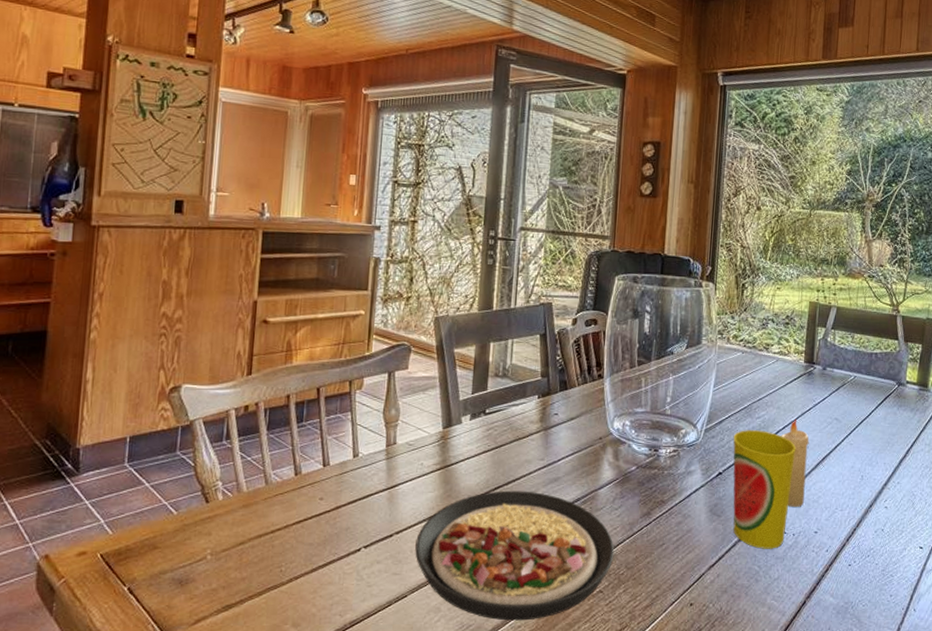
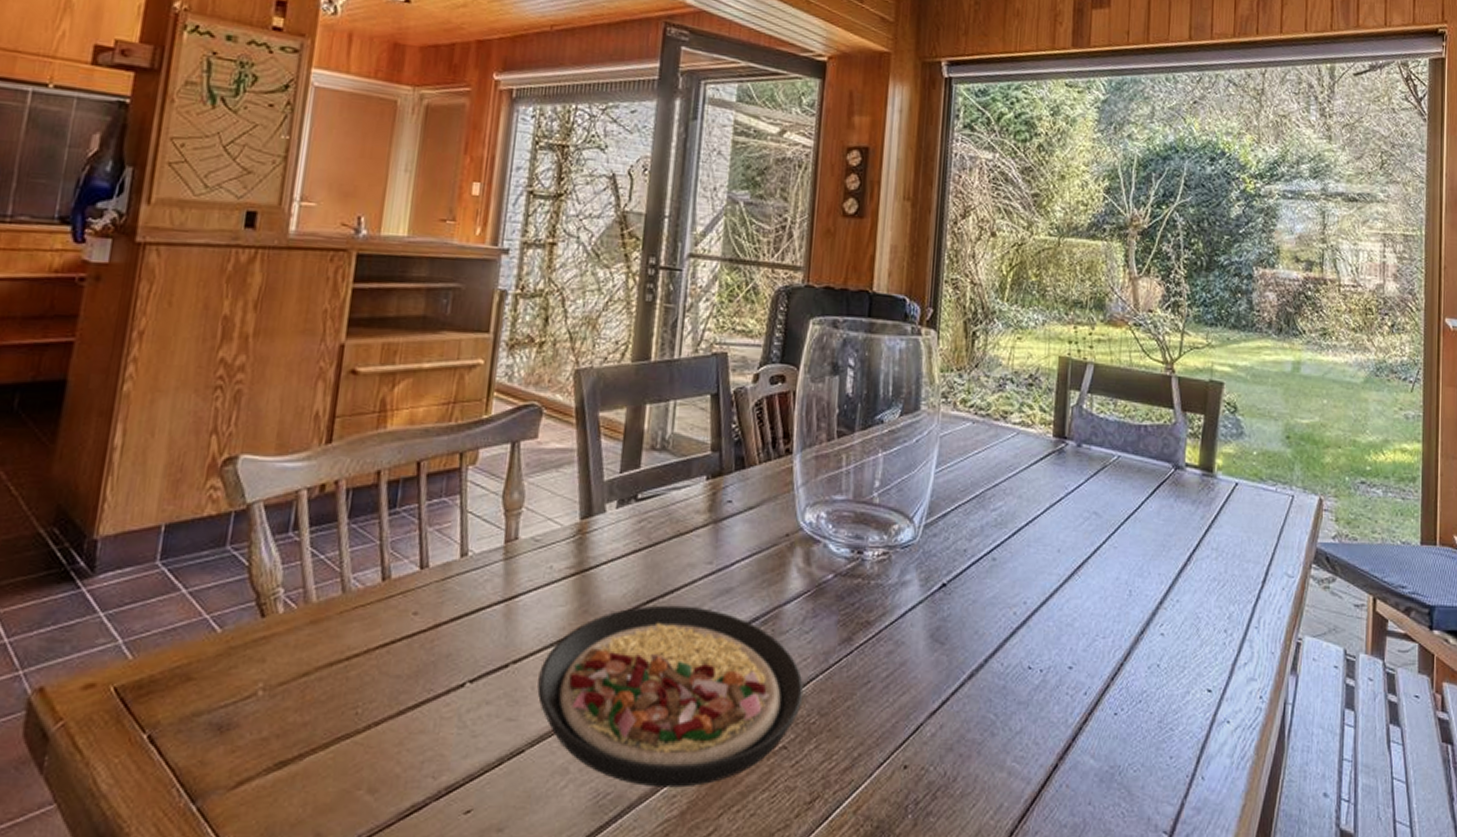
cup: present [733,430,797,549] -> none [961,526,1044,690]
candle: present [781,418,809,507] -> none [1023,511,1061,632]

